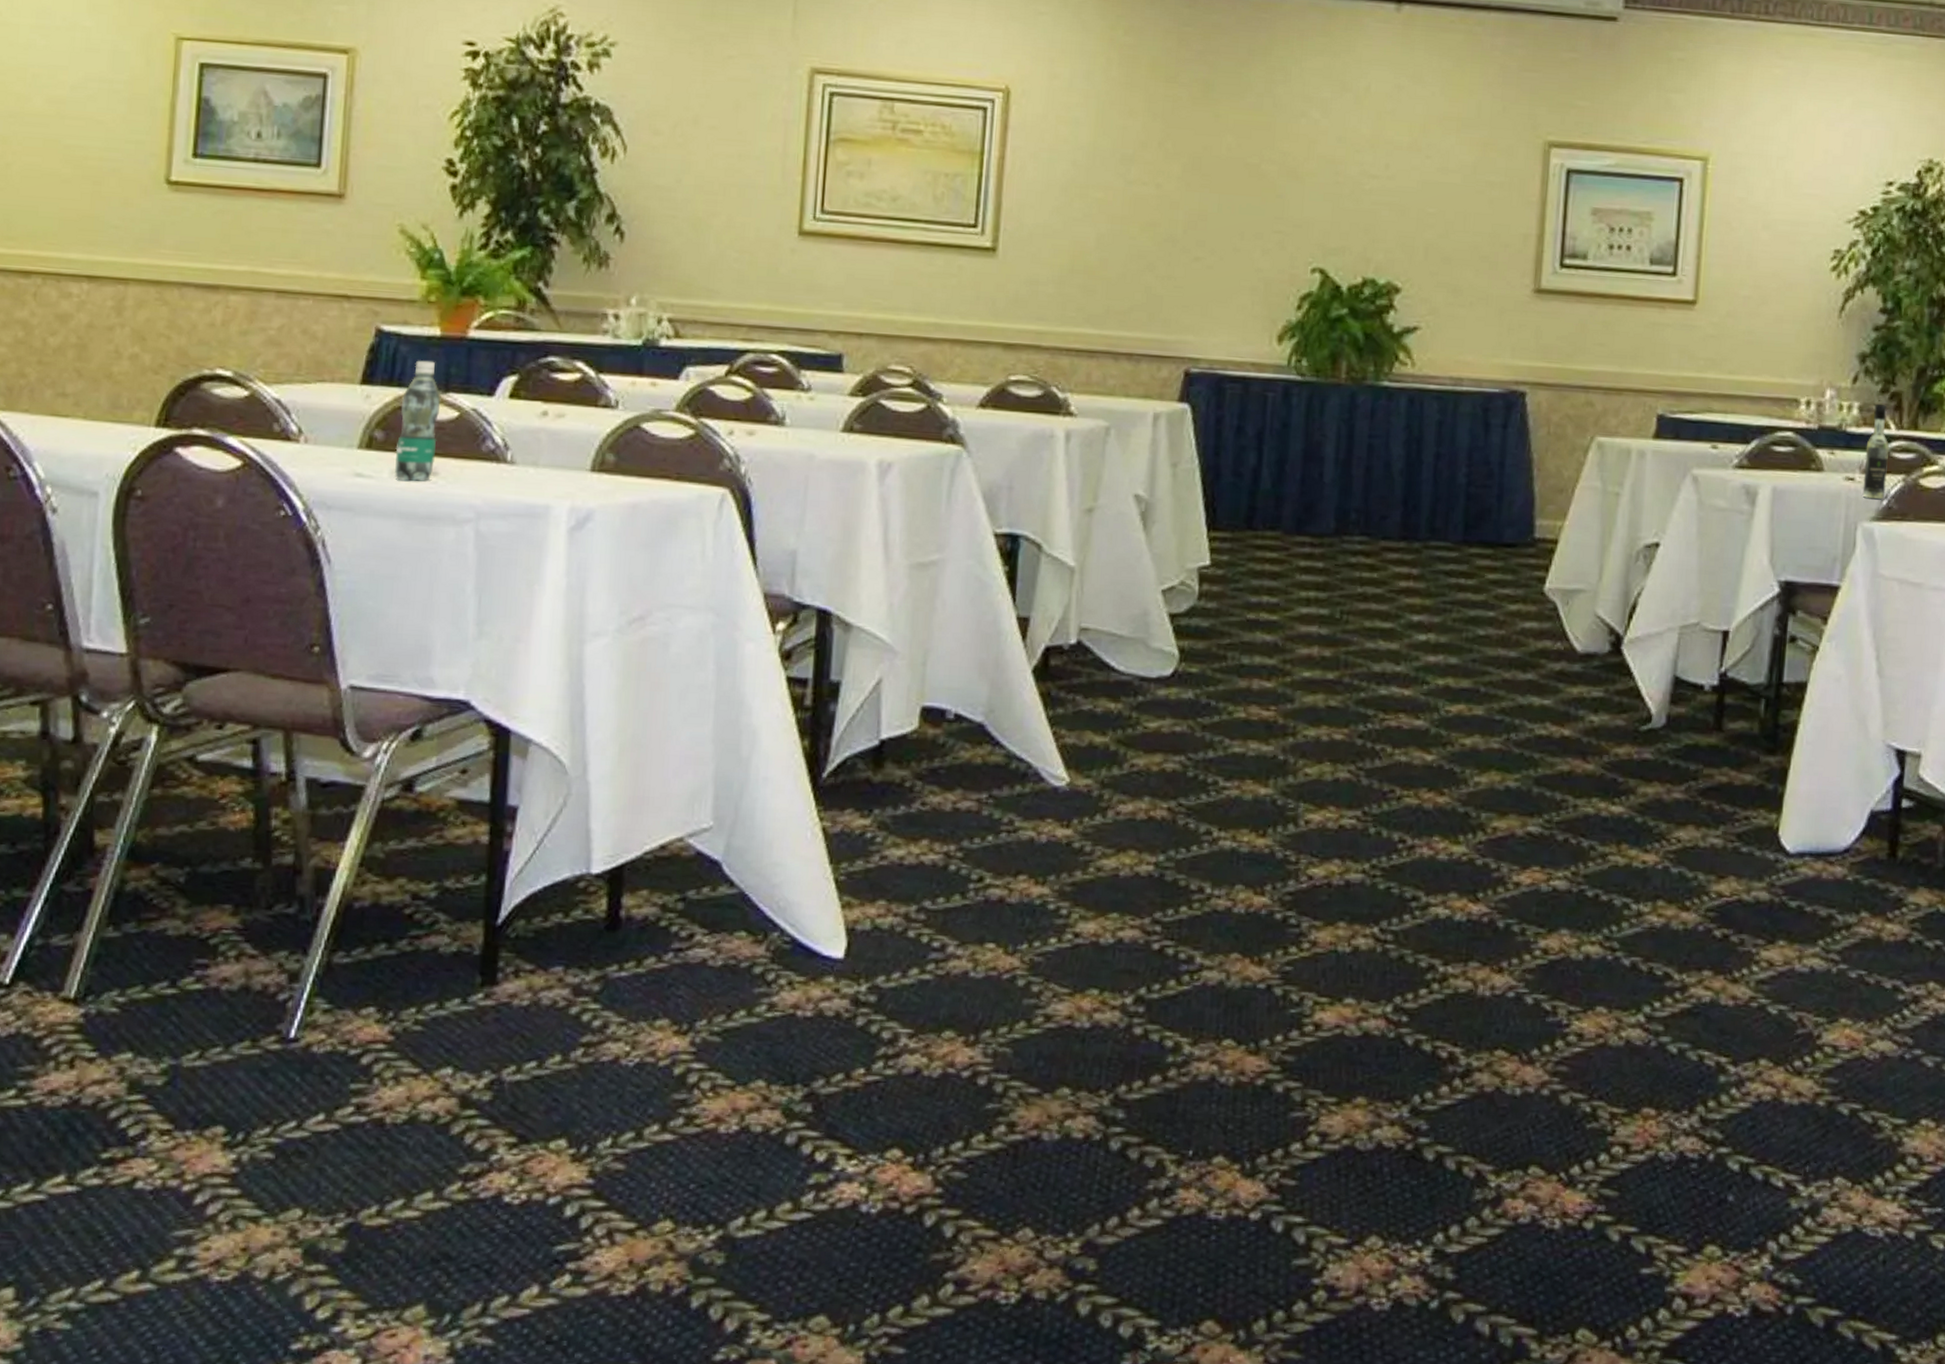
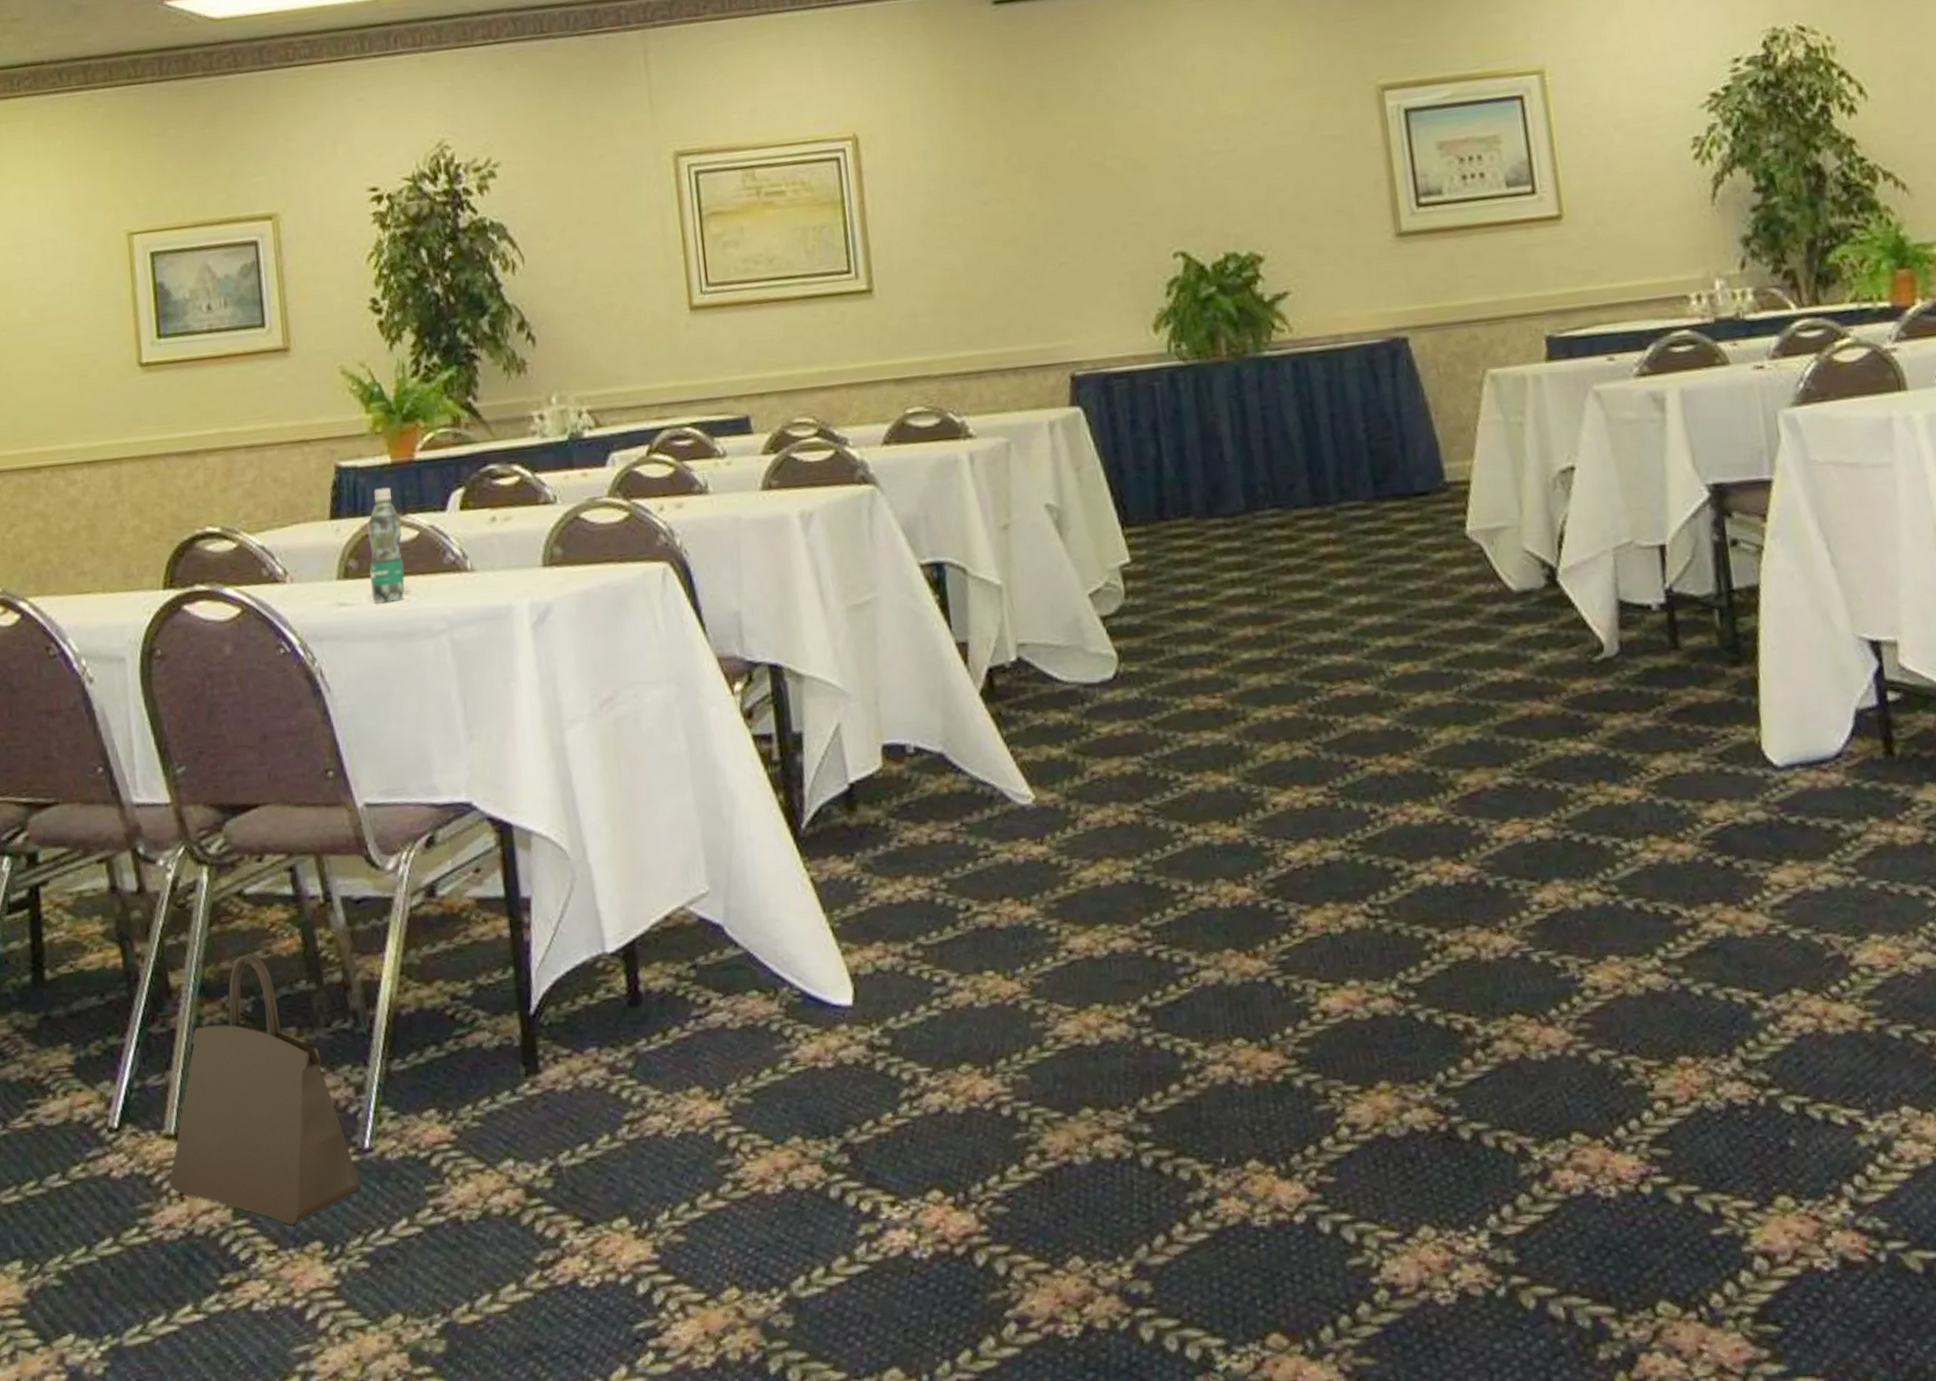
handbag: none [59,821,279,1107] -> present [169,952,361,1225]
bottle: present [1862,403,1890,499] -> none [1768,284,1800,384]

